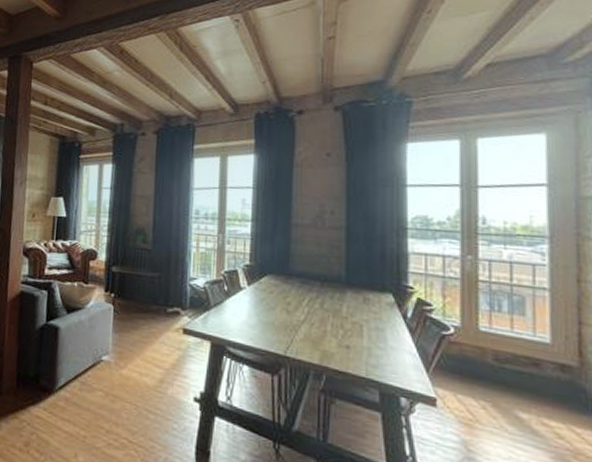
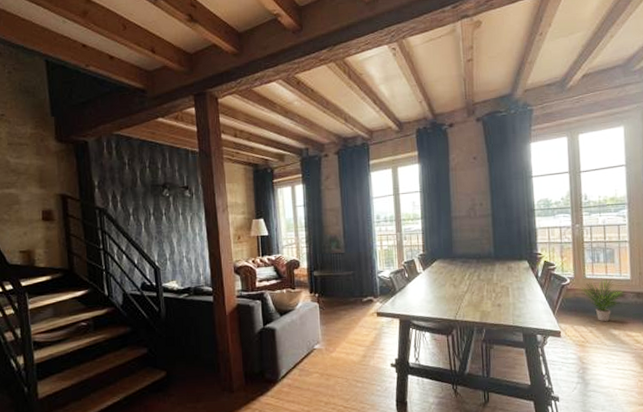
potted plant: none [471,336,541,399] -> present [581,279,625,322]

